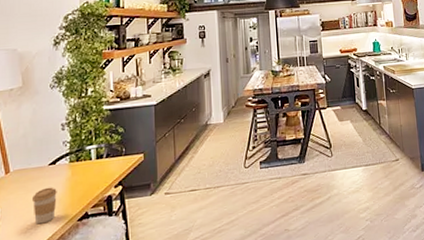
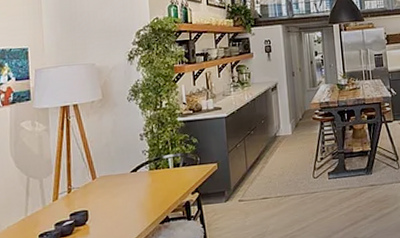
coffee cup: present [33,187,57,224] -> none [118,192,140,226]

